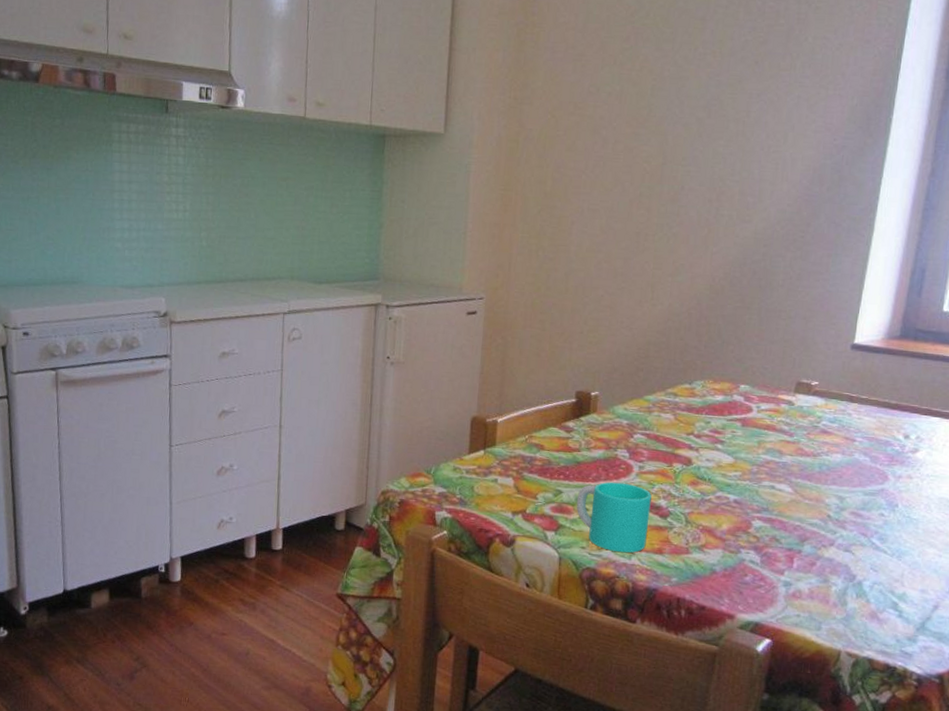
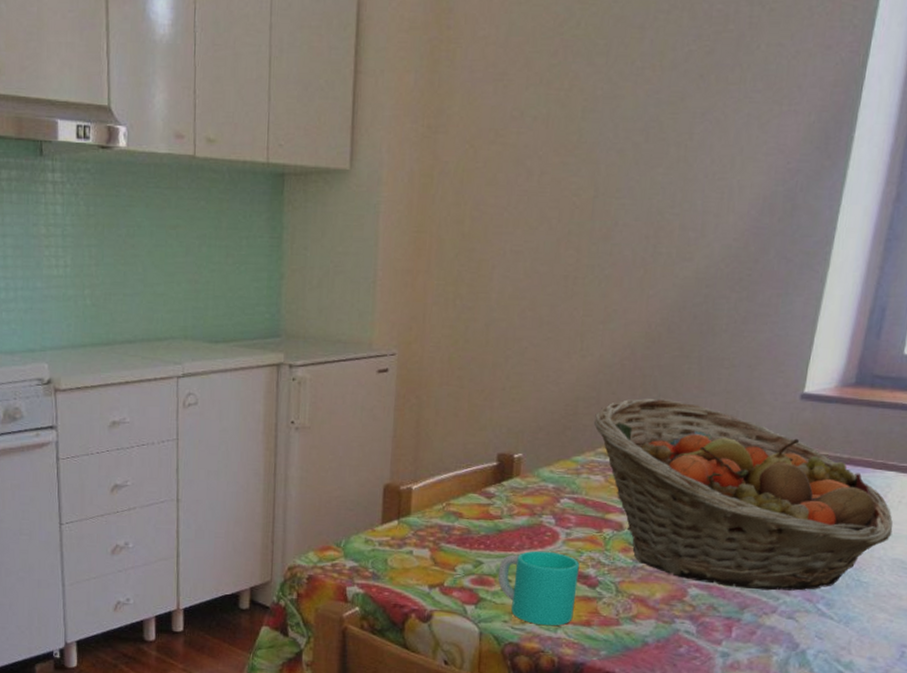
fruit basket: none [664,344,939,526] -> present [594,398,893,591]

